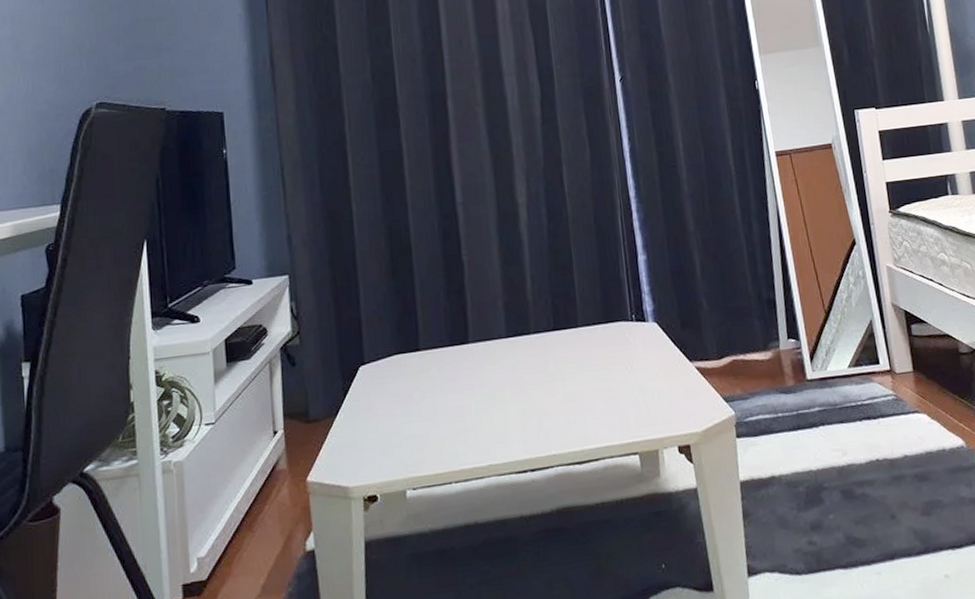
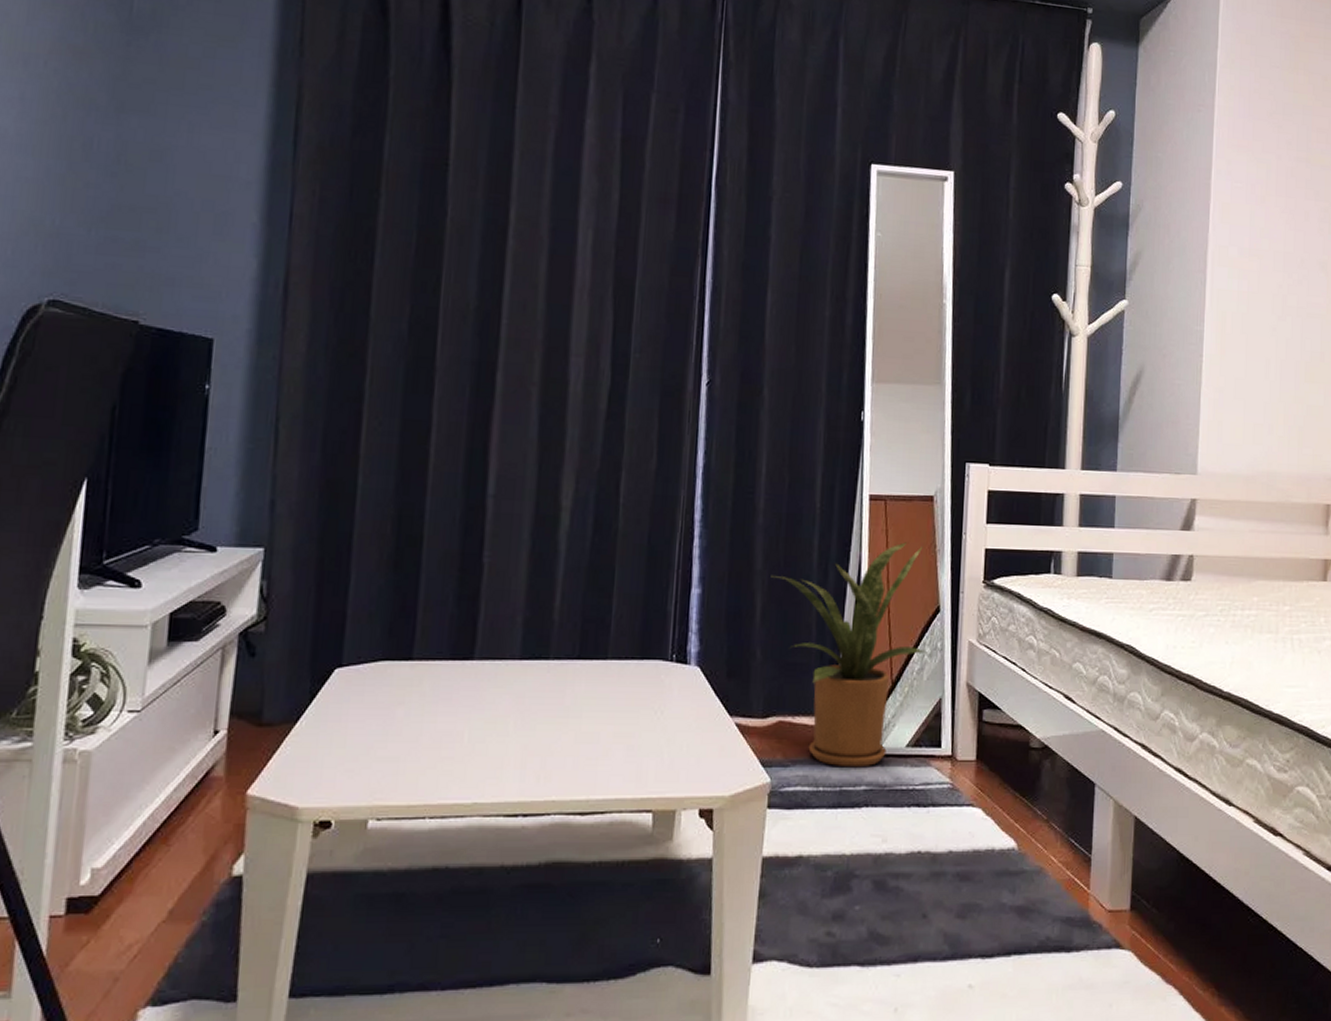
house plant: none [703,187,855,393] -> present [771,542,931,768]

